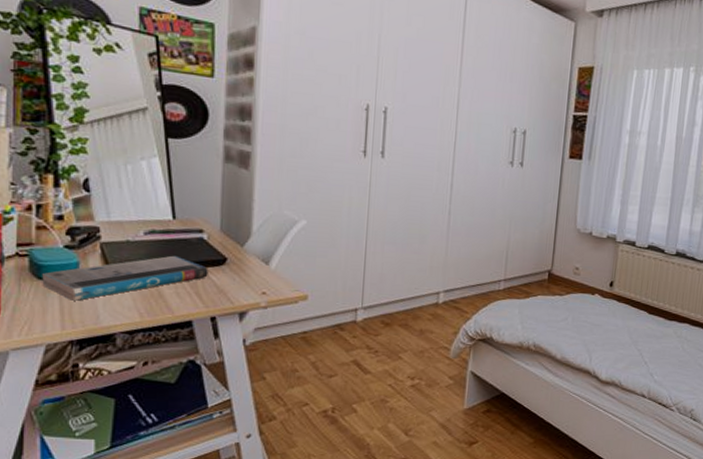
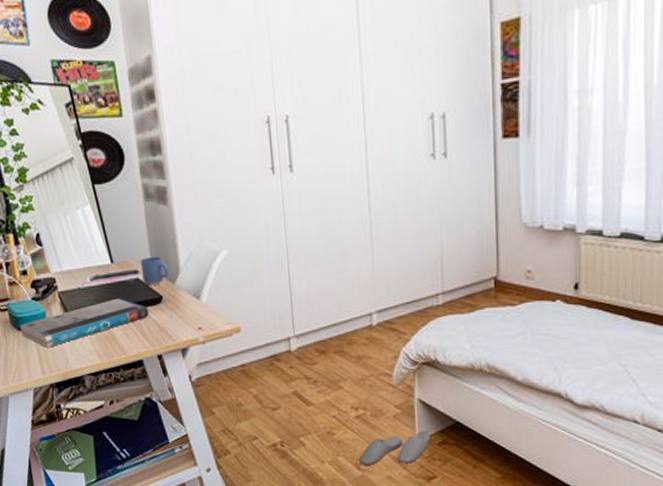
mug: none [207,217,240,246] -> present [140,256,170,285]
slippers: none [408,401,477,431] -> present [359,432,430,465]

